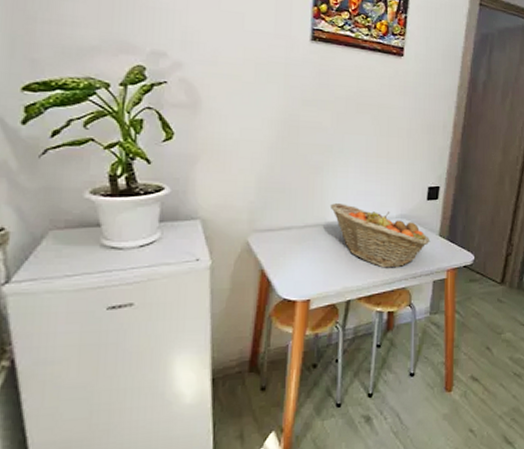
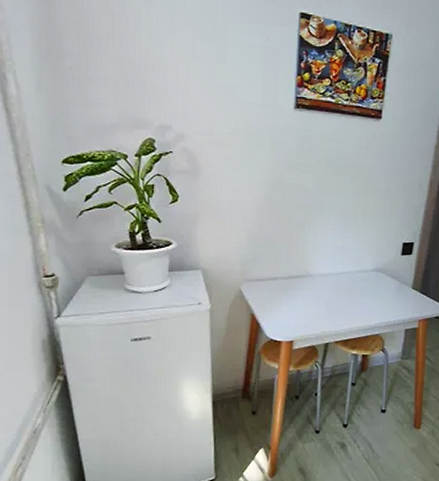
fruit basket: present [330,203,431,268] -> none [311,257,404,317]

